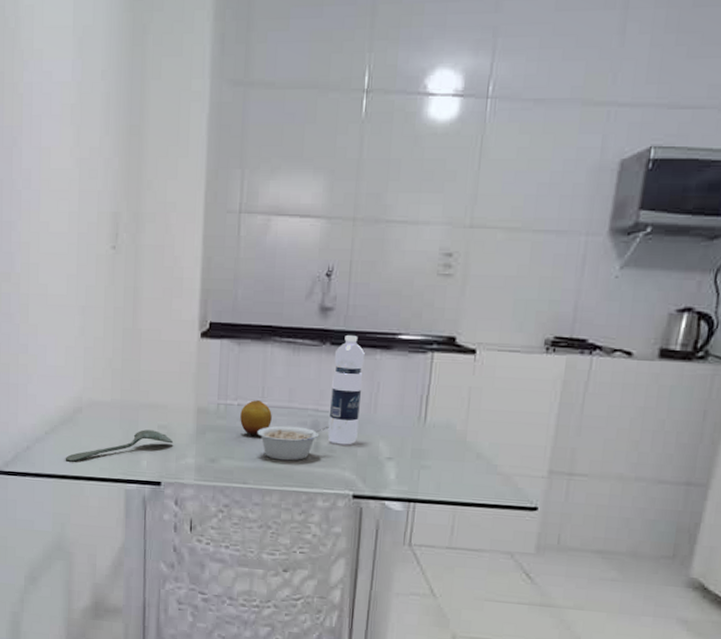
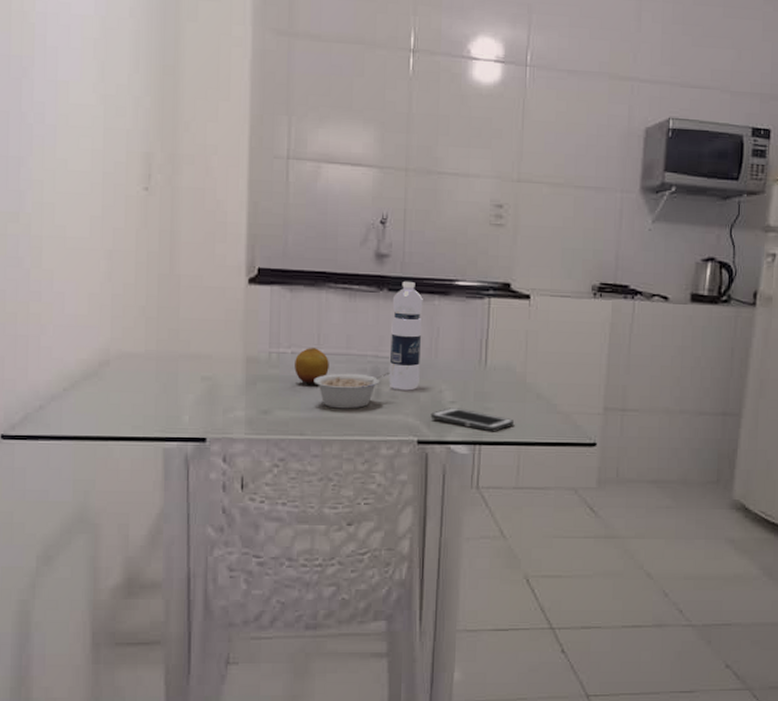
spoon: present [65,429,174,462] -> none [88,382,220,421]
cell phone: none [367,464,451,491] -> present [430,408,514,432]

